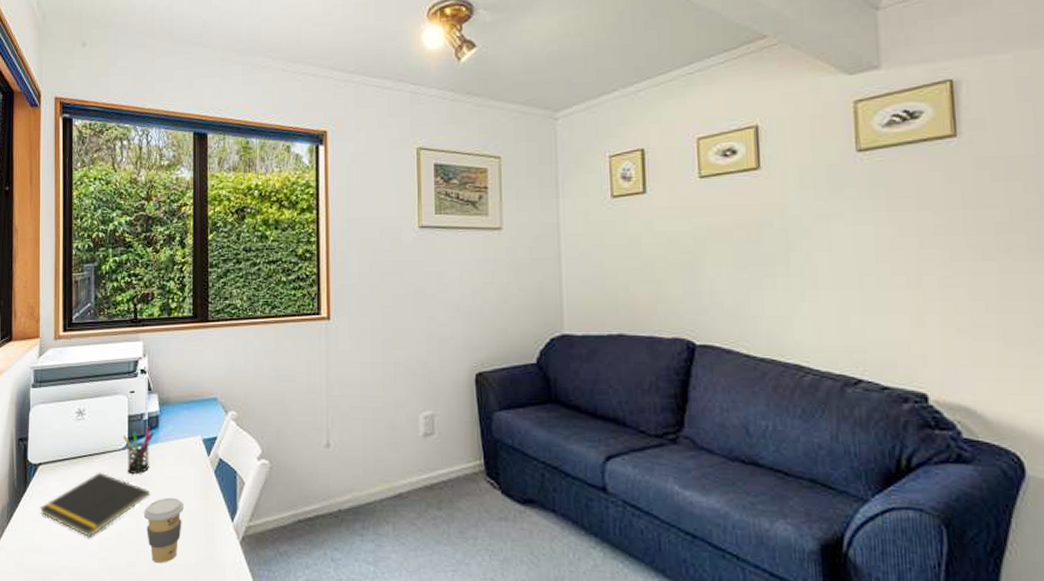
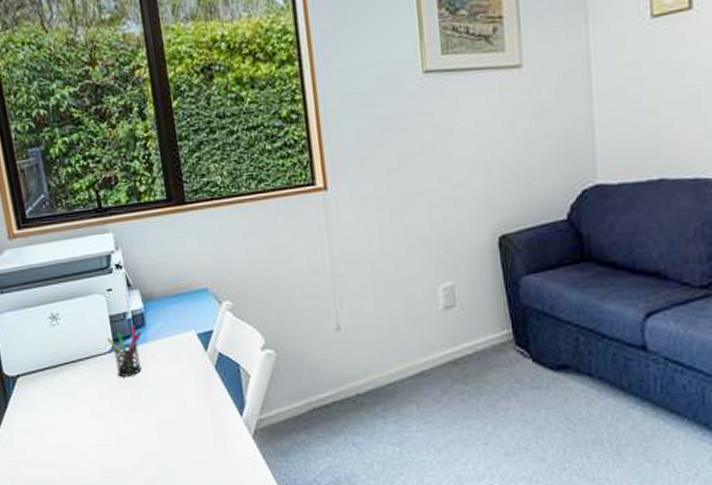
notepad: present [39,472,150,537] -> none [26,378,147,446]
coffee cup: present [143,497,185,563] -> none [142,397,187,464]

